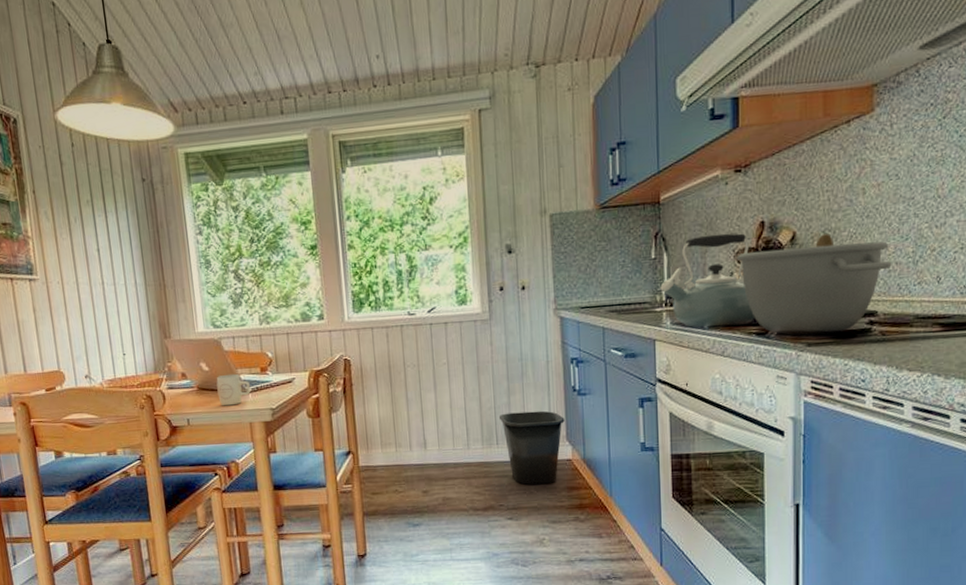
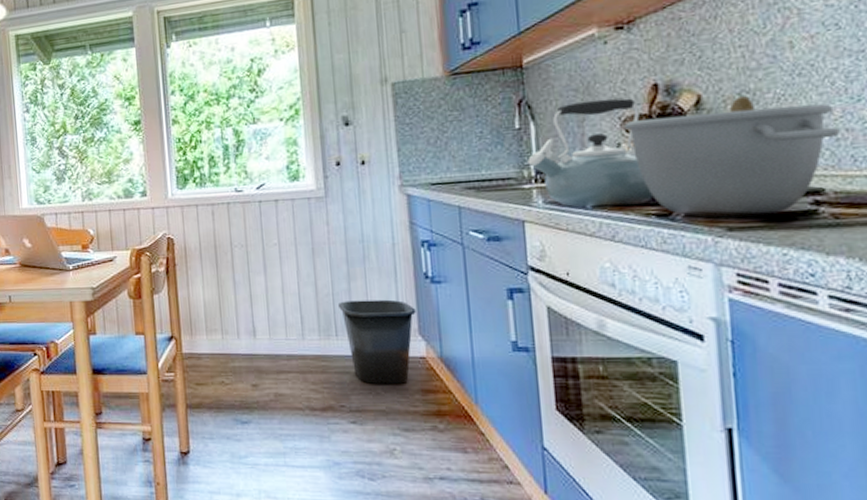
mug: present [216,373,251,406] -> none [38,250,72,284]

